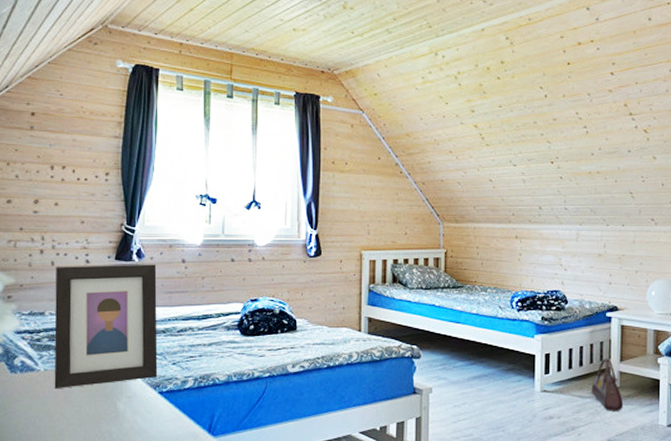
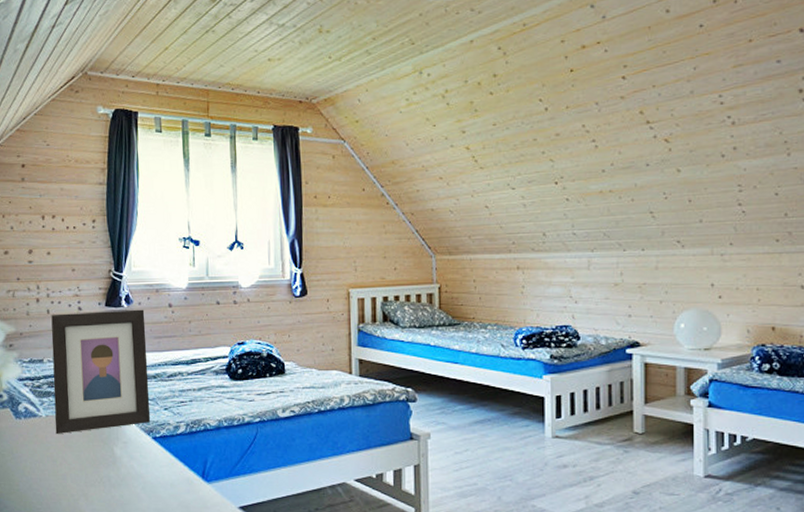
handbag: present [591,357,624,411] -> none [611,399,650,460]

